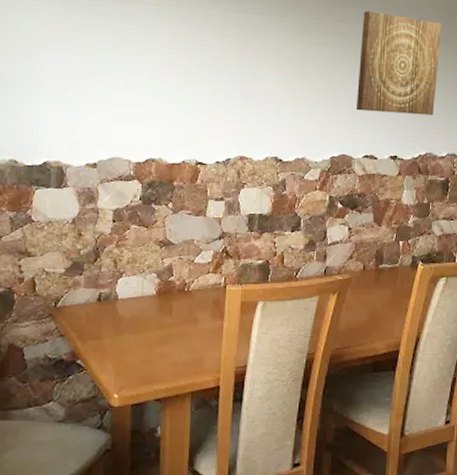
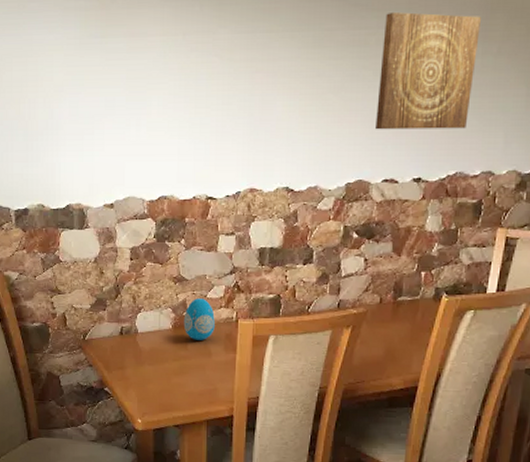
decorative egg: none [168,263,203,307] -> present [183,298,216,340]

